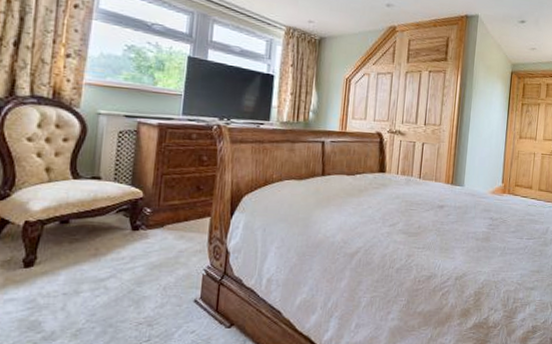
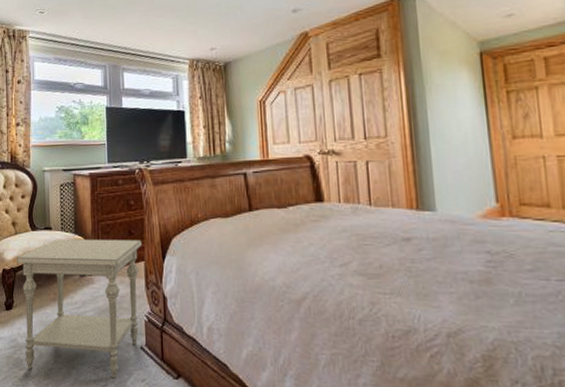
side table: none [46,190,210,333] -> present [16,239,142,379]

